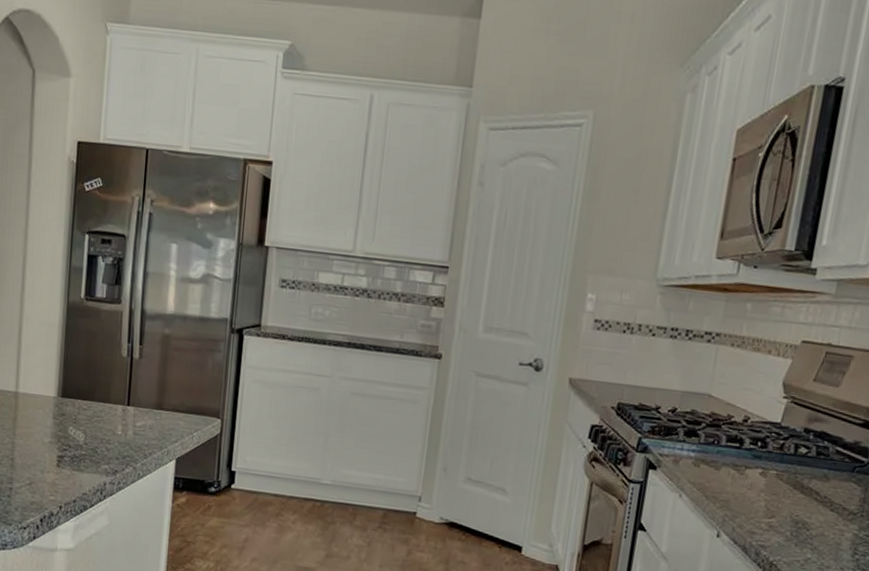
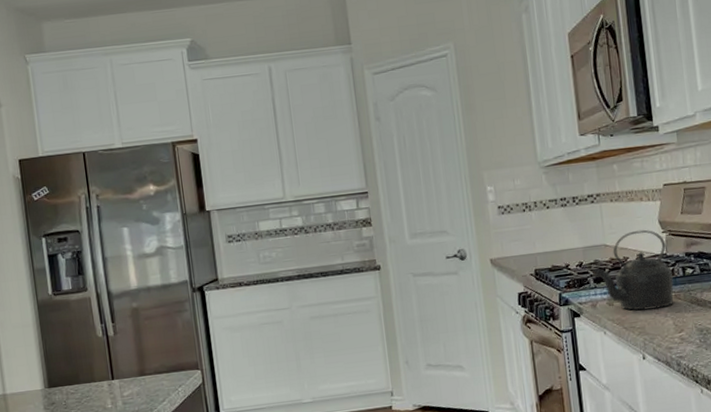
kettle: none [684,387,784,485] -> present [591,229,674,311]

